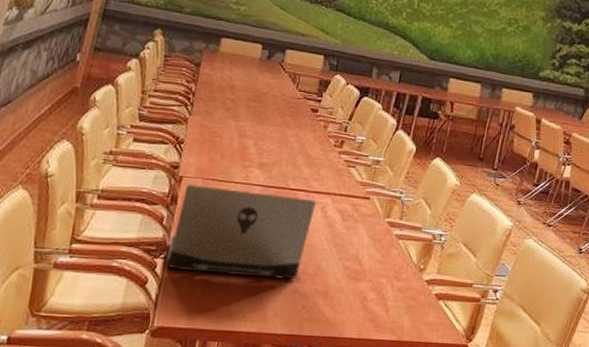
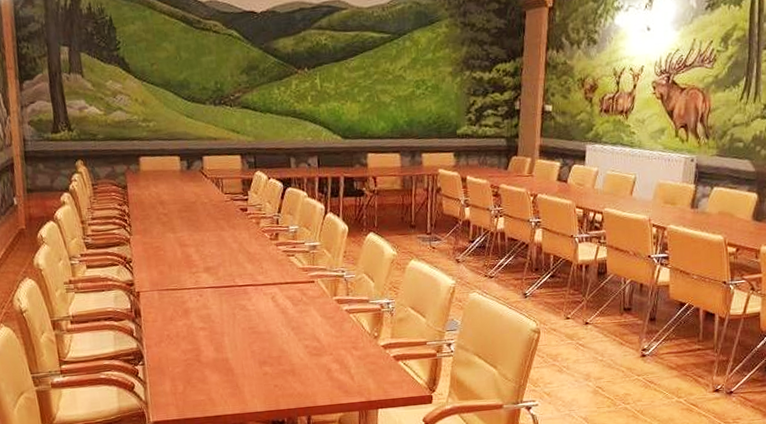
laptop: present [166,183,316,279] -> none [144,291,266,373]

